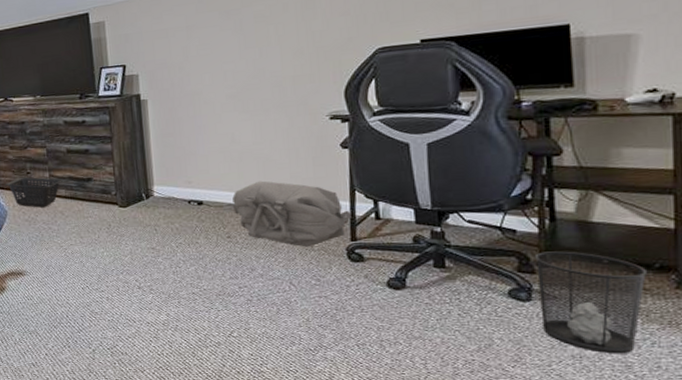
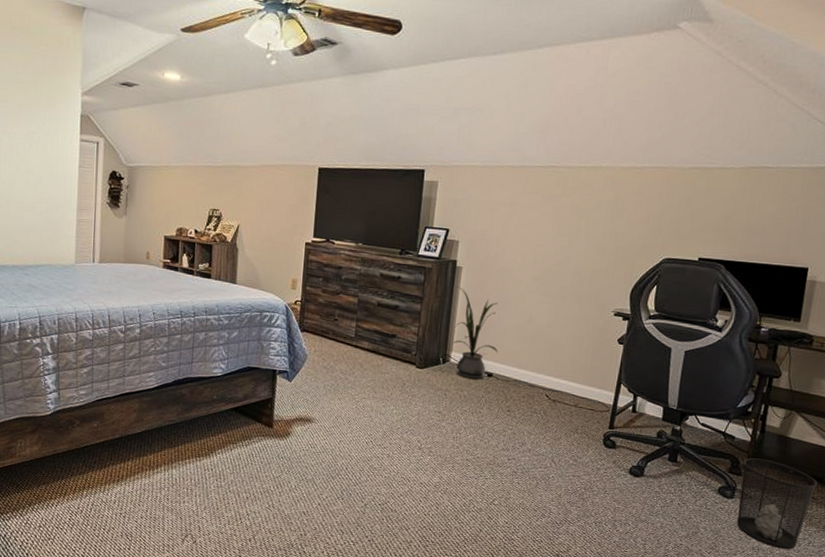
laundry basket: present [5,177,63,208] -> none [310,322,368,357]
house plant: none [145,119,205,211] -> present [453,286,498,380]
duffel bag: present [232,180,351,247] -> none [517,362,614,430]

